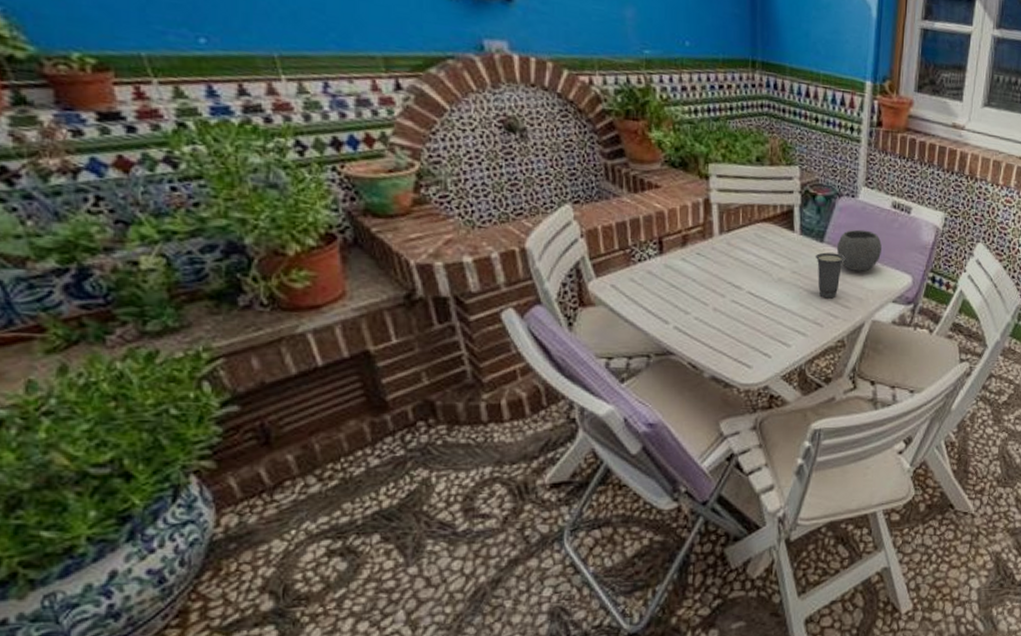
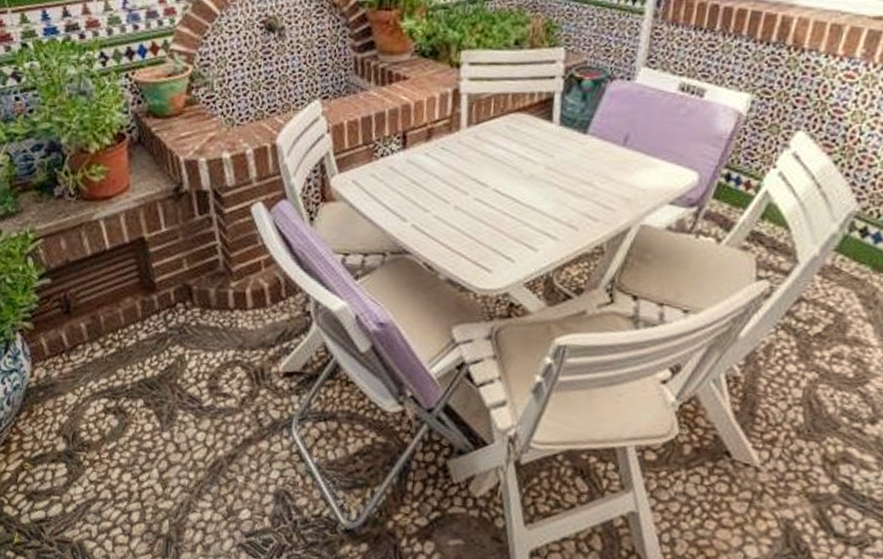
cup: present [815,252,845,299] -> none [575,145,612,199]
bowl: present [837,229,882,272] -> none [603,118,661,167]

